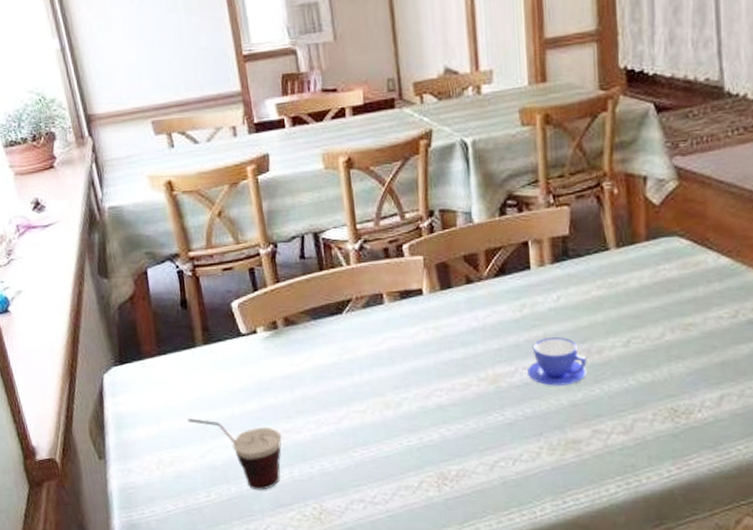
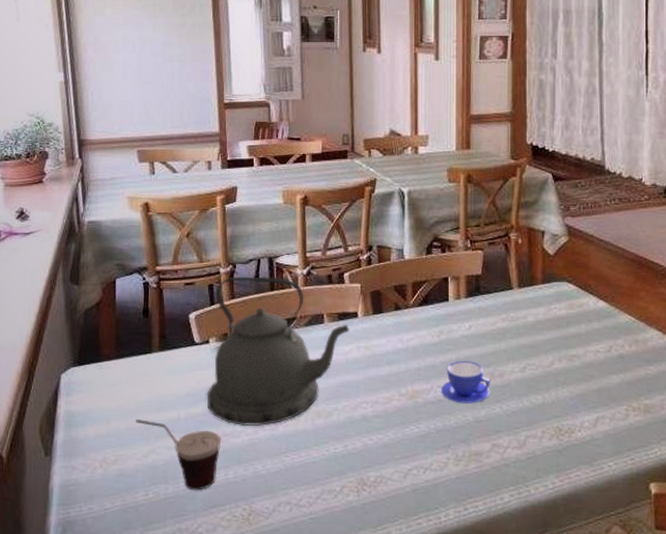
kettle: none [257,255,414,422] -> present [206,276,349,427]

